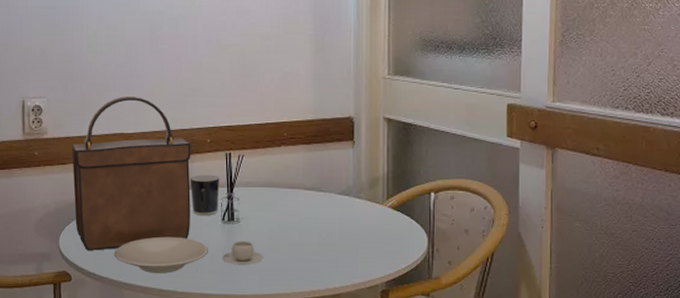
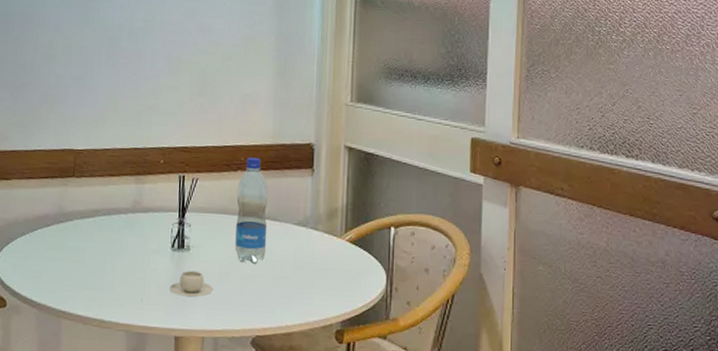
handbag: present [71,96,191,252] -> none [15,110,144,275]
saucer: present [114,236,208,273] -> none [54,262,155,303]
mug: present [189,174,220,216] -> none [139,197,172,242]
bottle: none [281,133,312,232] -> present [235,157,268,264]

